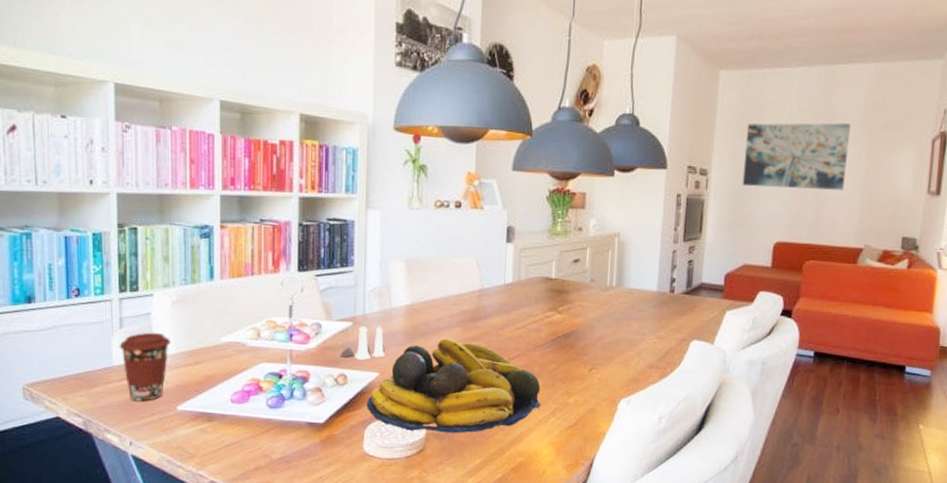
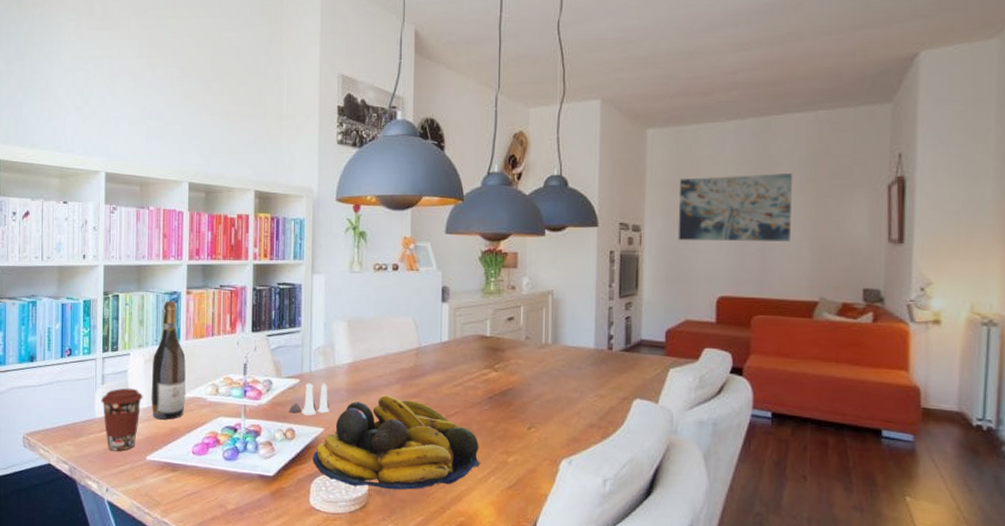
wine bottle: none [180,236,223,367] -> present [151,301,186,420]

